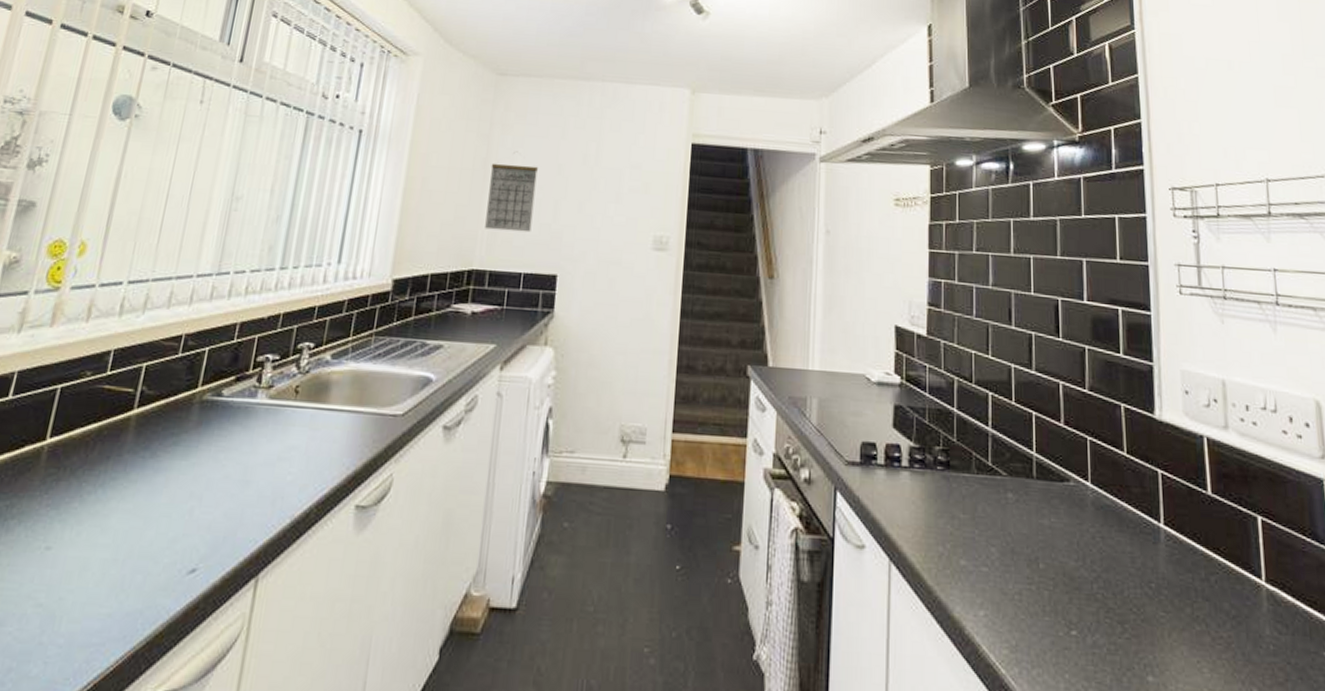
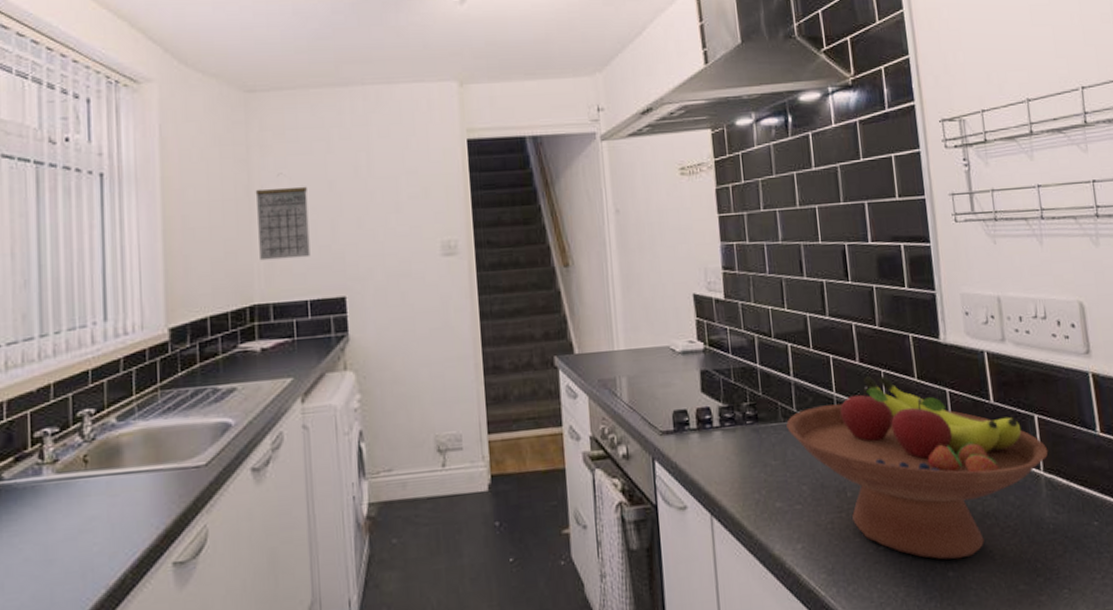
fruit bowl: none [980,441,1272,664] -> present [786,376,1048,560]

